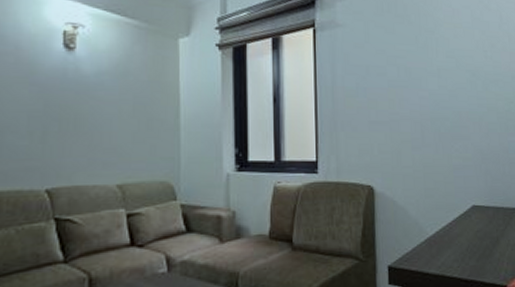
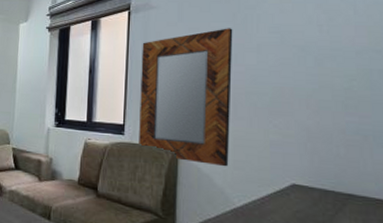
home mirror: none [330,51,421,197] -> present [139,28,233,167]

